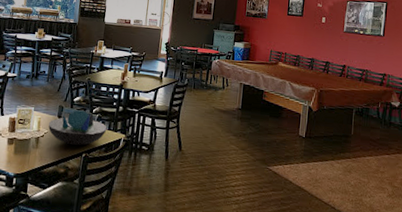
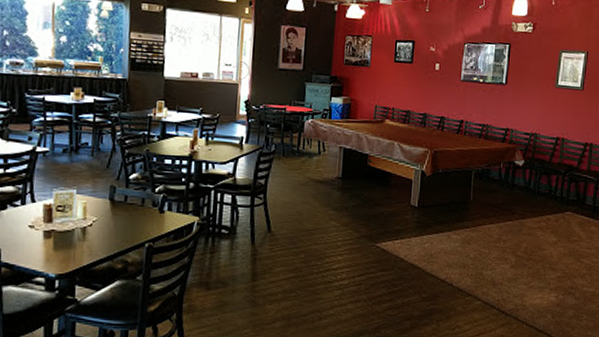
decorative bowl: present [48,110,107,146] -> none [97,190,175,235]

